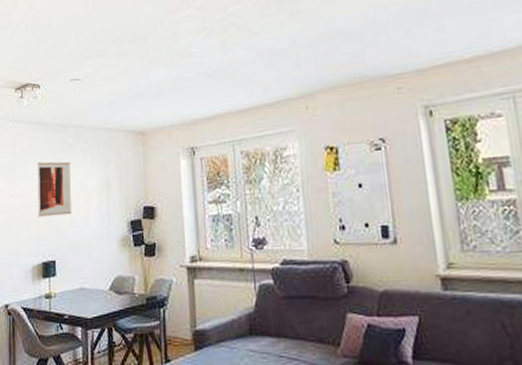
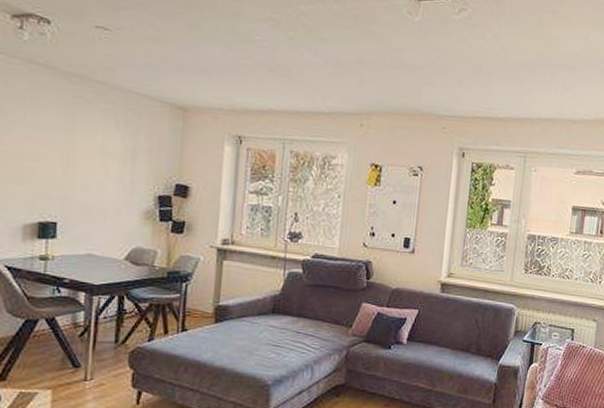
wall art: present [37,161,71,217] -> none [36,111,86,177]

